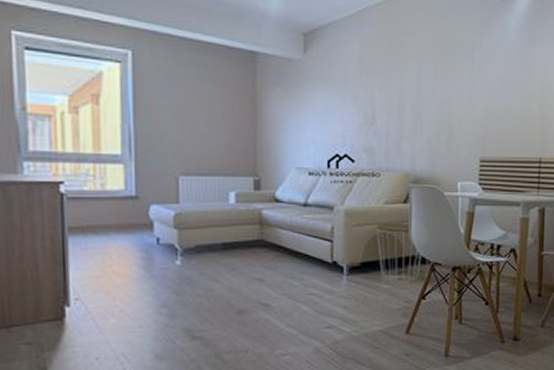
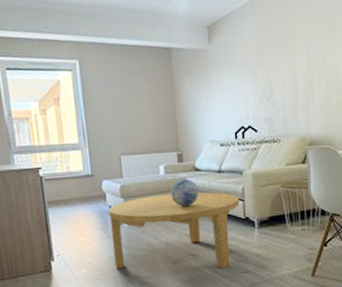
coffee table: none [155,227,328,321] -> present [108,192,240,269]
decorative orb: none [241,211,277,244] -> present [170,179,199,207]

